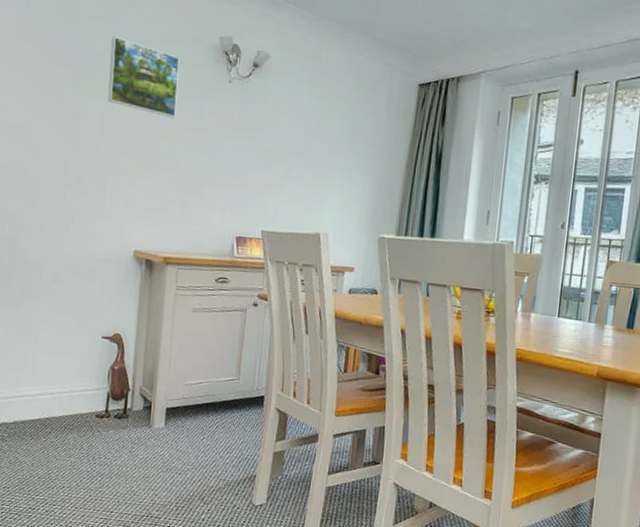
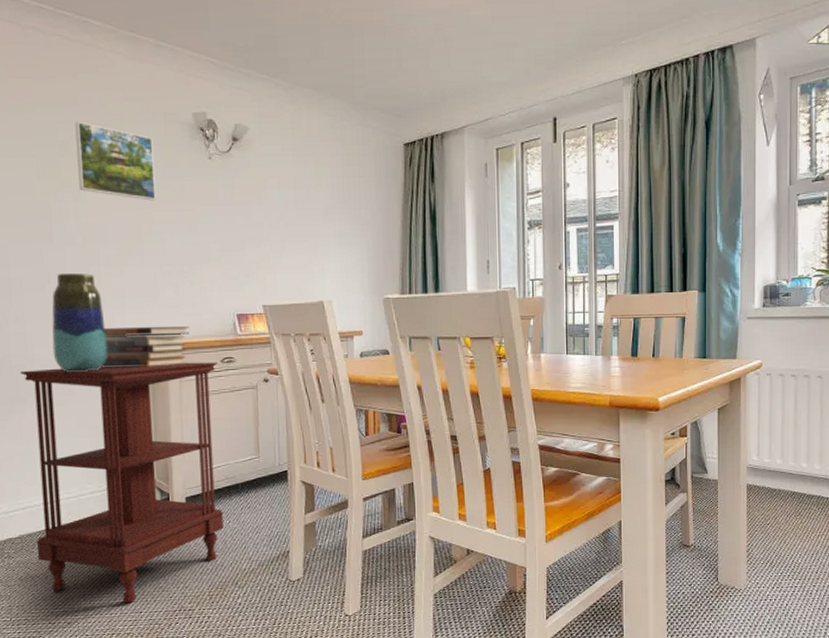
side table: none [26,266,212,502] -> present [21,362,224,604]
vase: none [65,178,115,275] -> present [52,272,107,372]
book stack: none [106,236,191,279] -> present [101,326,190,368]

